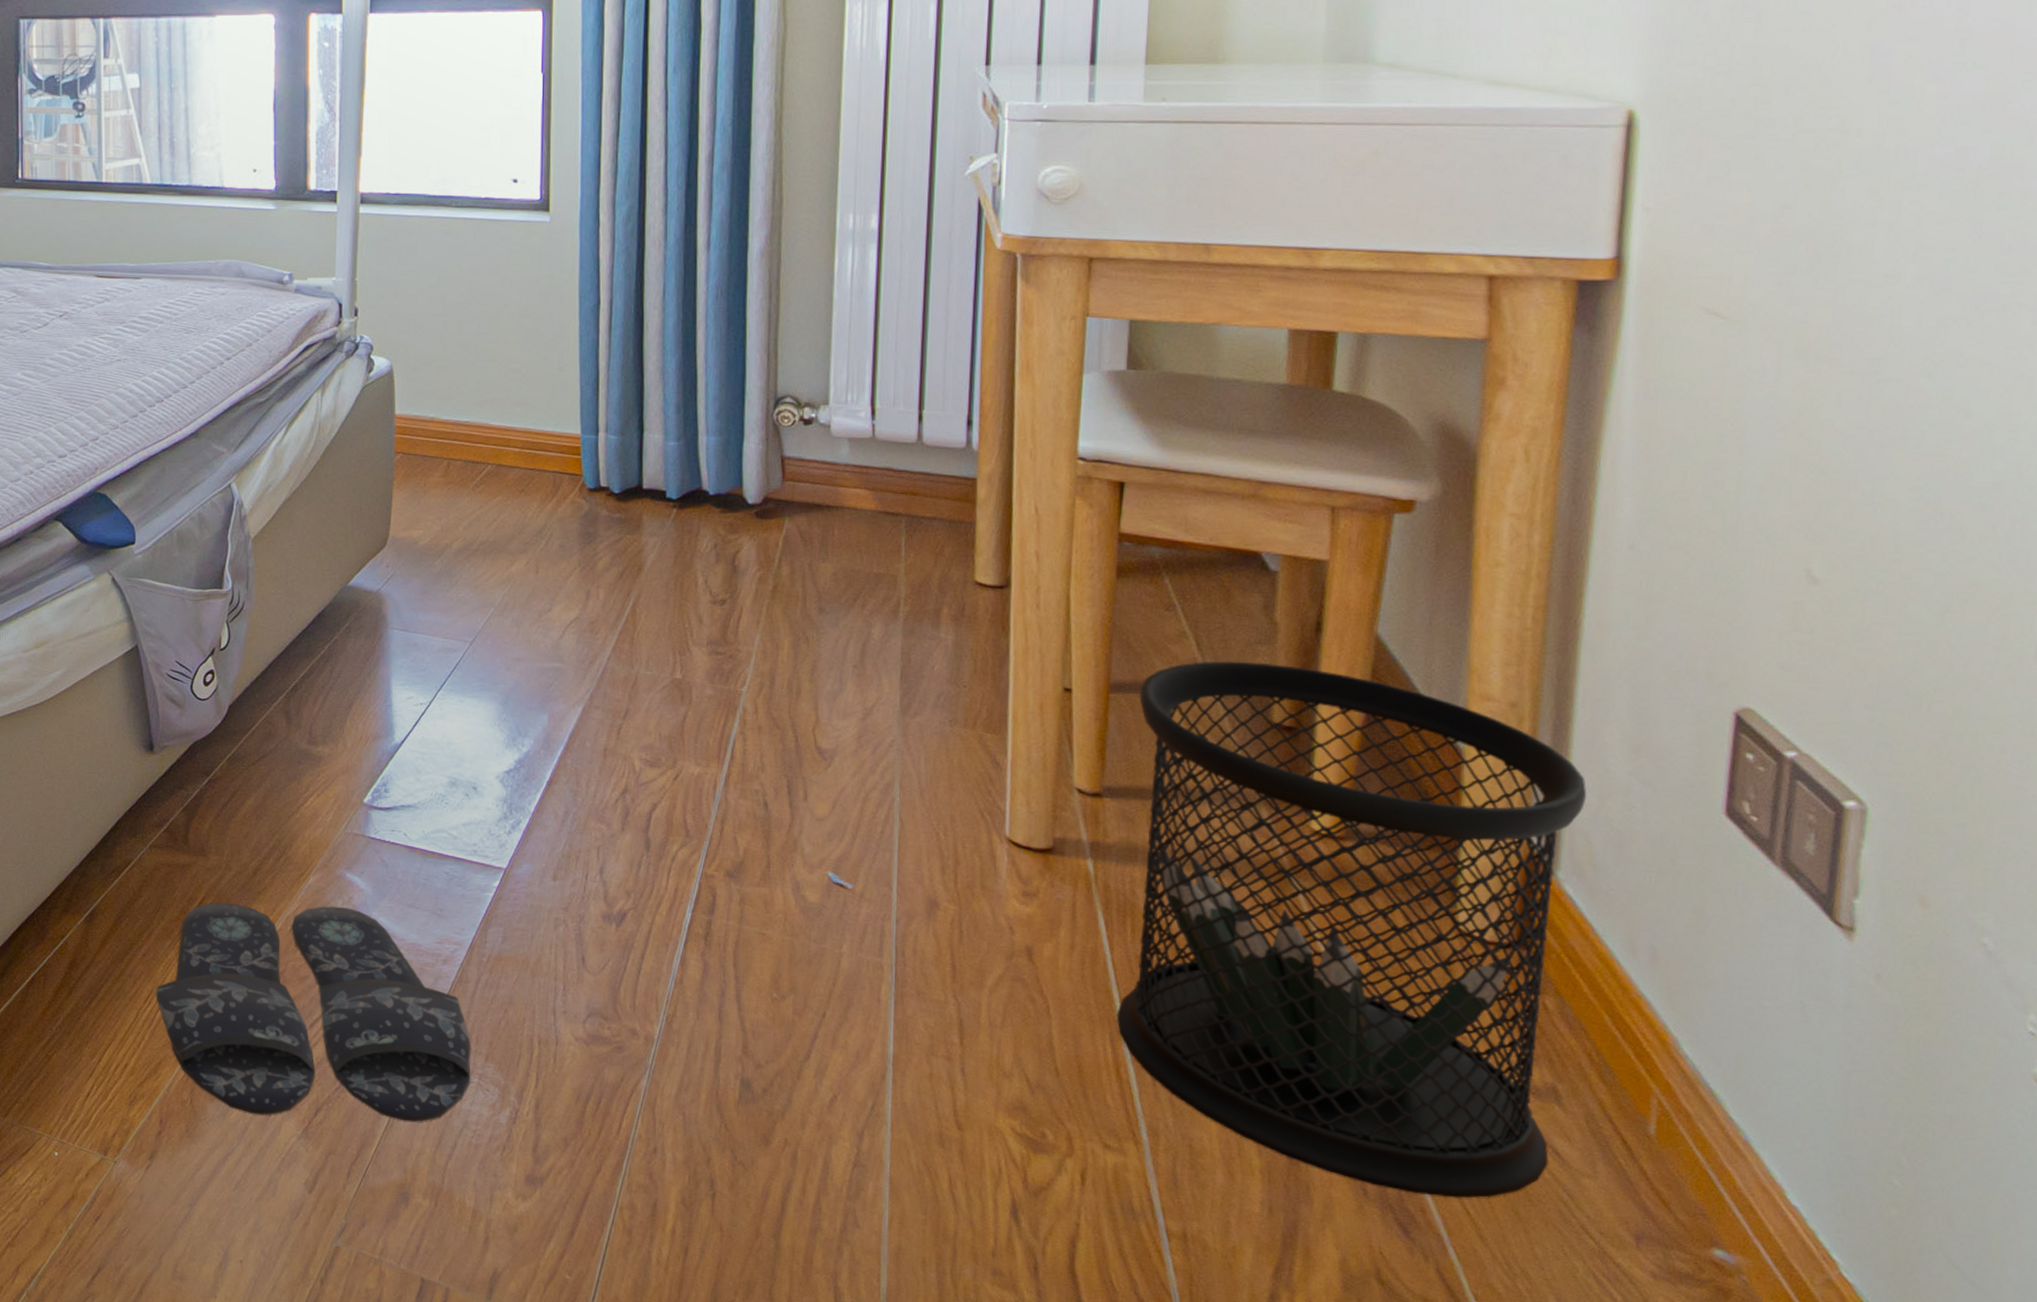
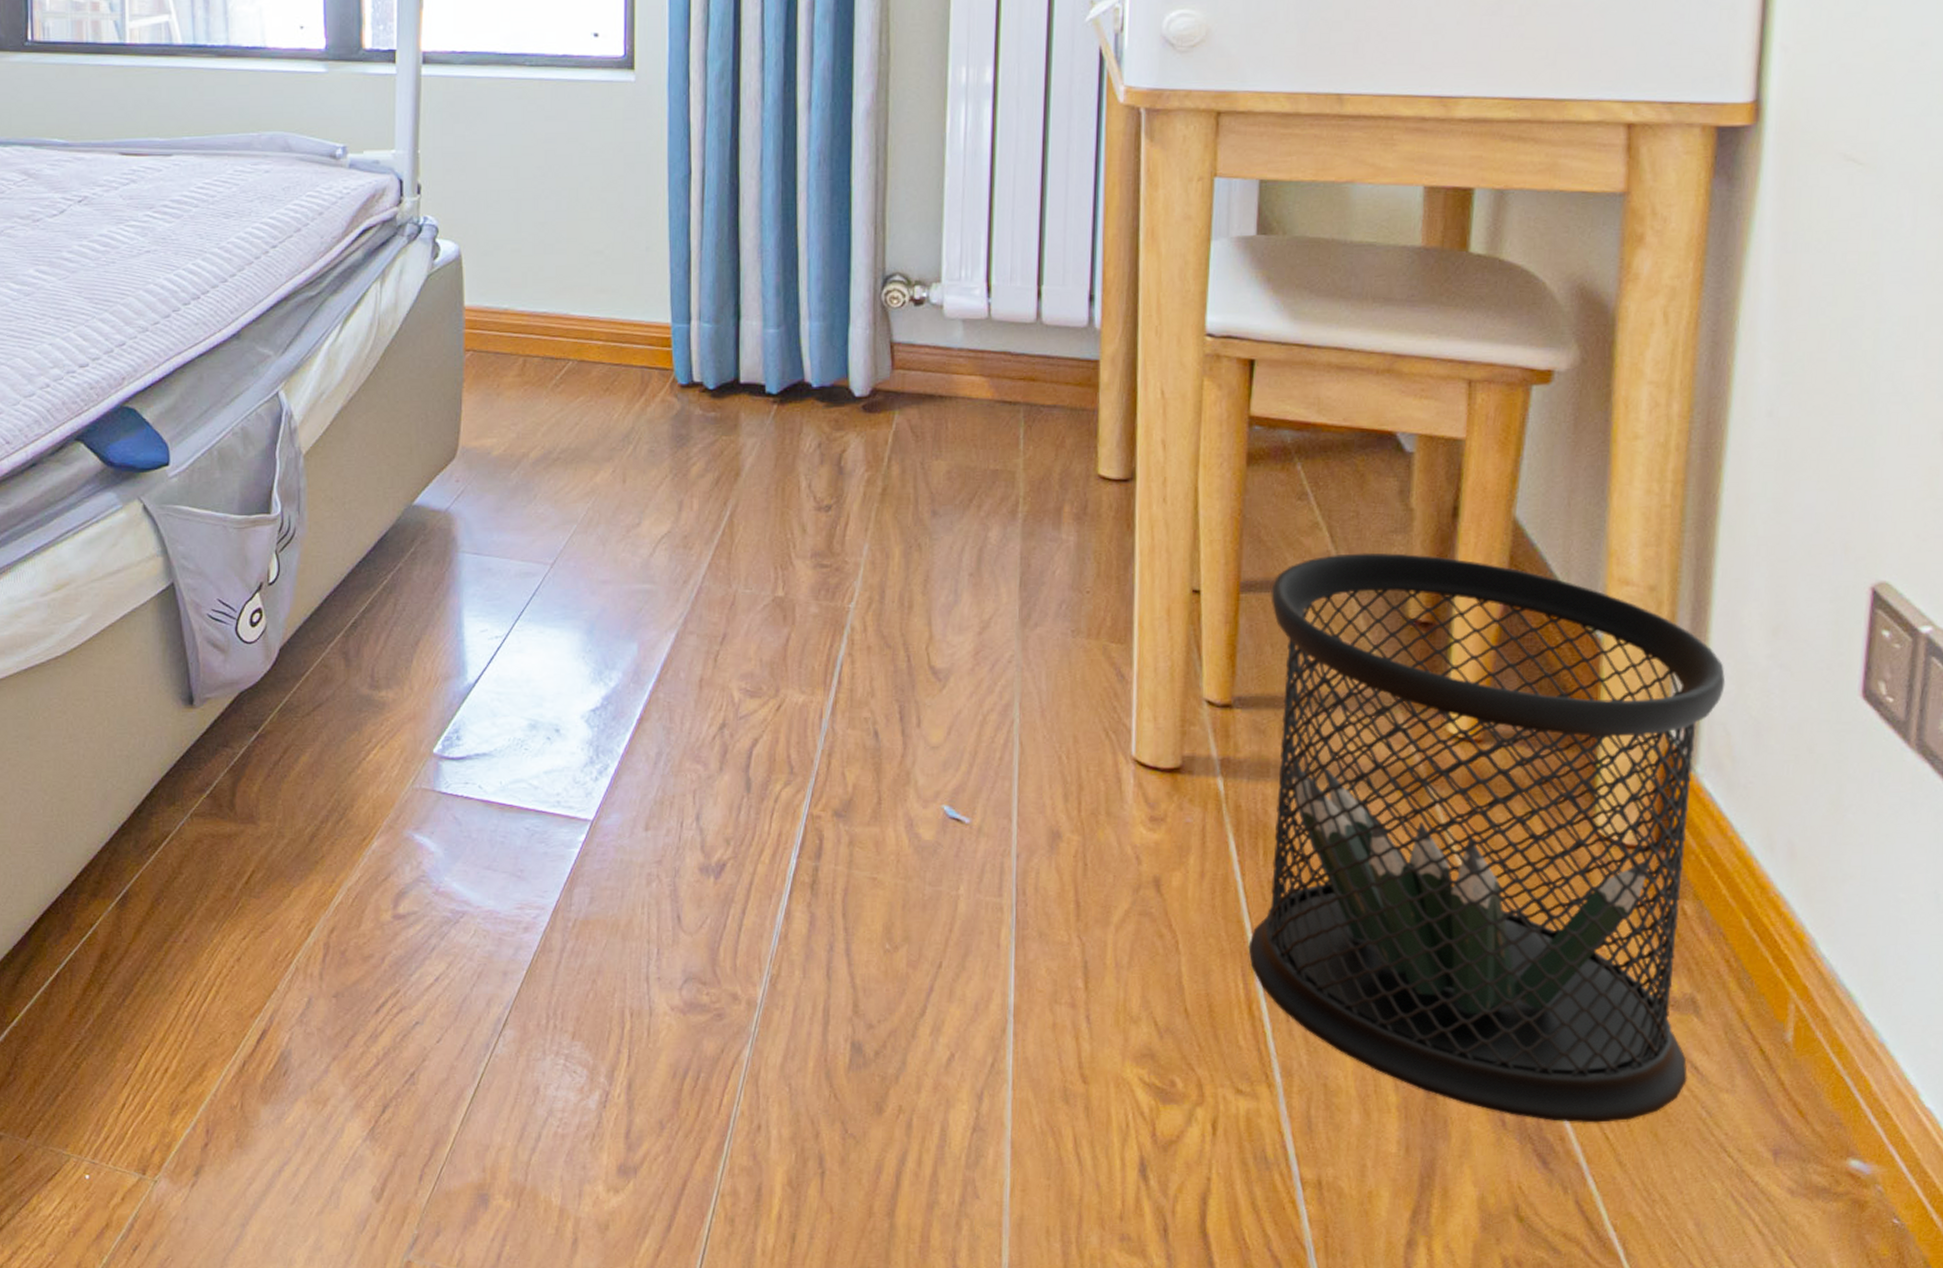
slippers: present [155,902,471,1122] -> none [199,873,556,1117]

